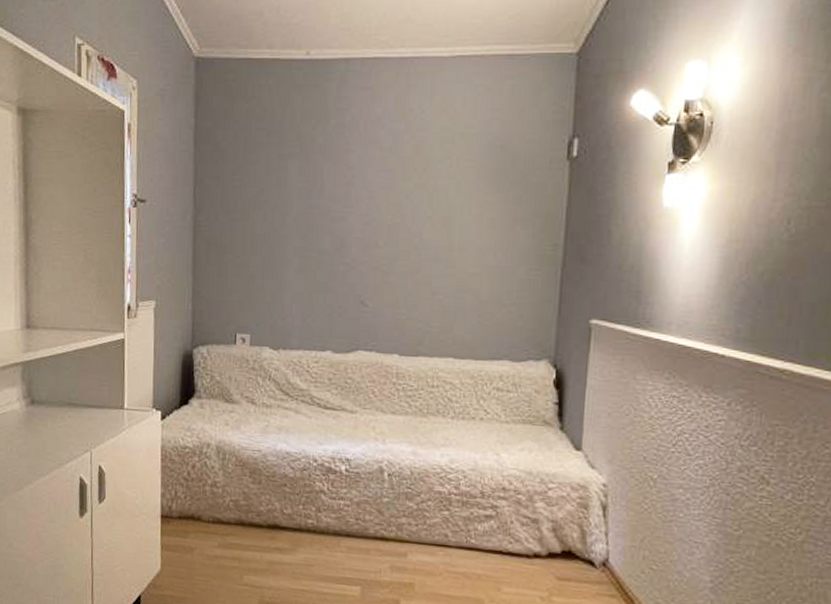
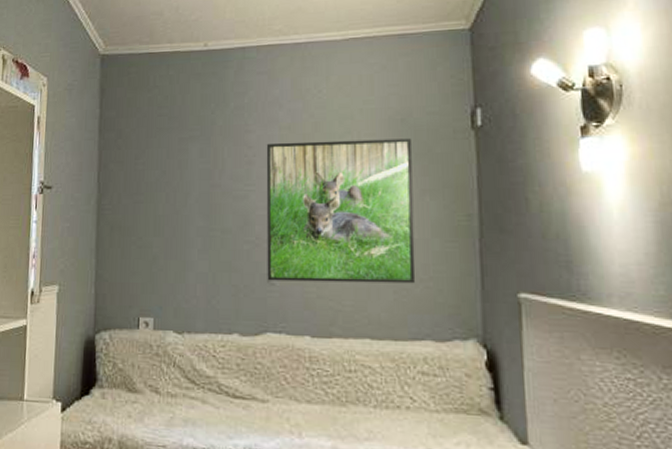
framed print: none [361,164,508,308] -> present [266,138,416,284]

